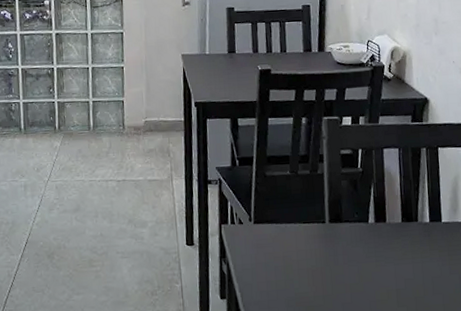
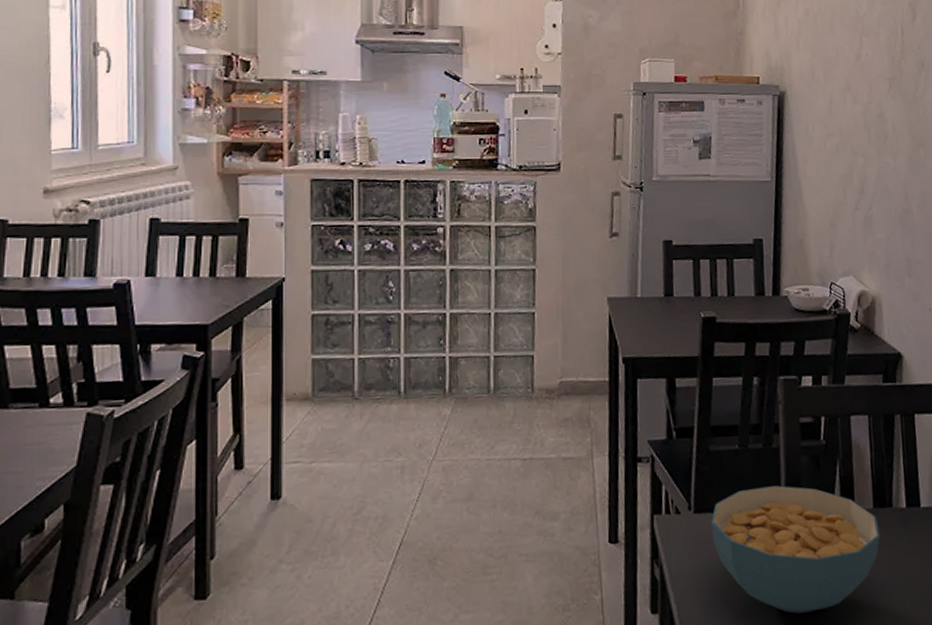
cereal bowl: none [268,203,407,302] -> present [711,485,880,614]

